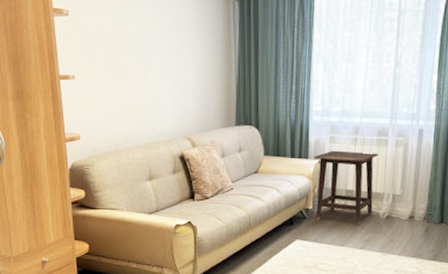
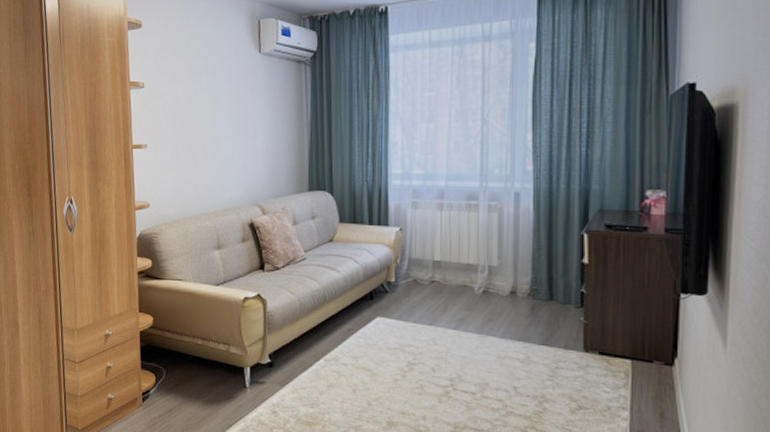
side table: present [314,150,379,225] -> none [394,216,469,301]

